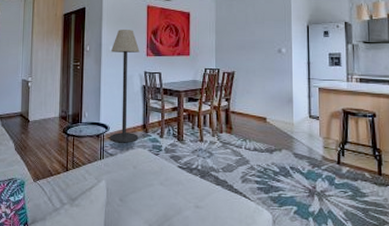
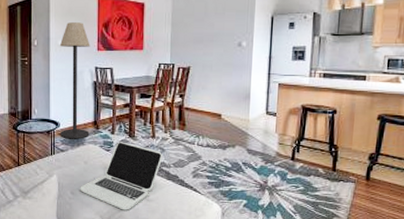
laptop: none [129,145,212,218] -> present [80,142,163,210]

